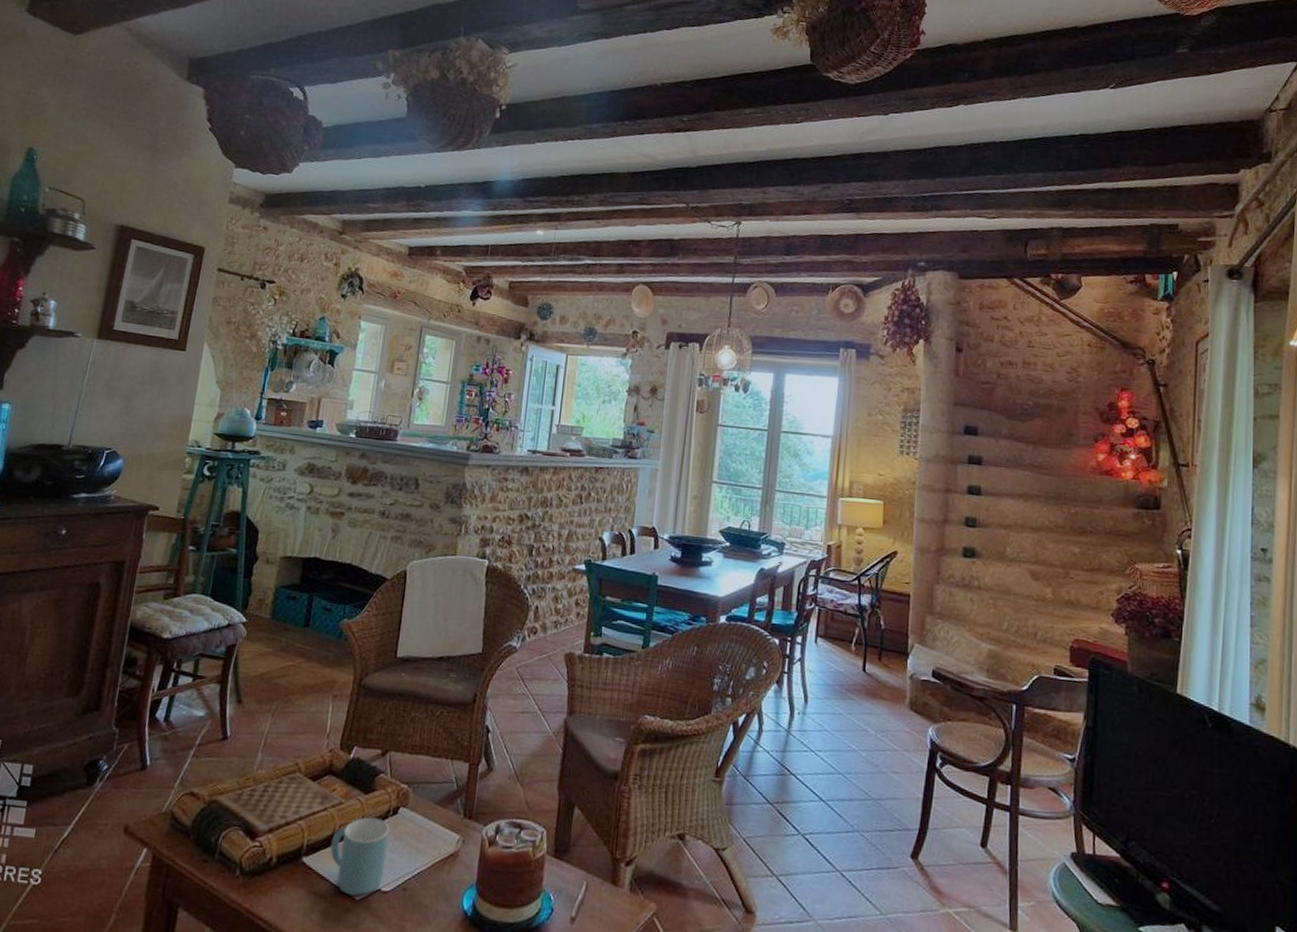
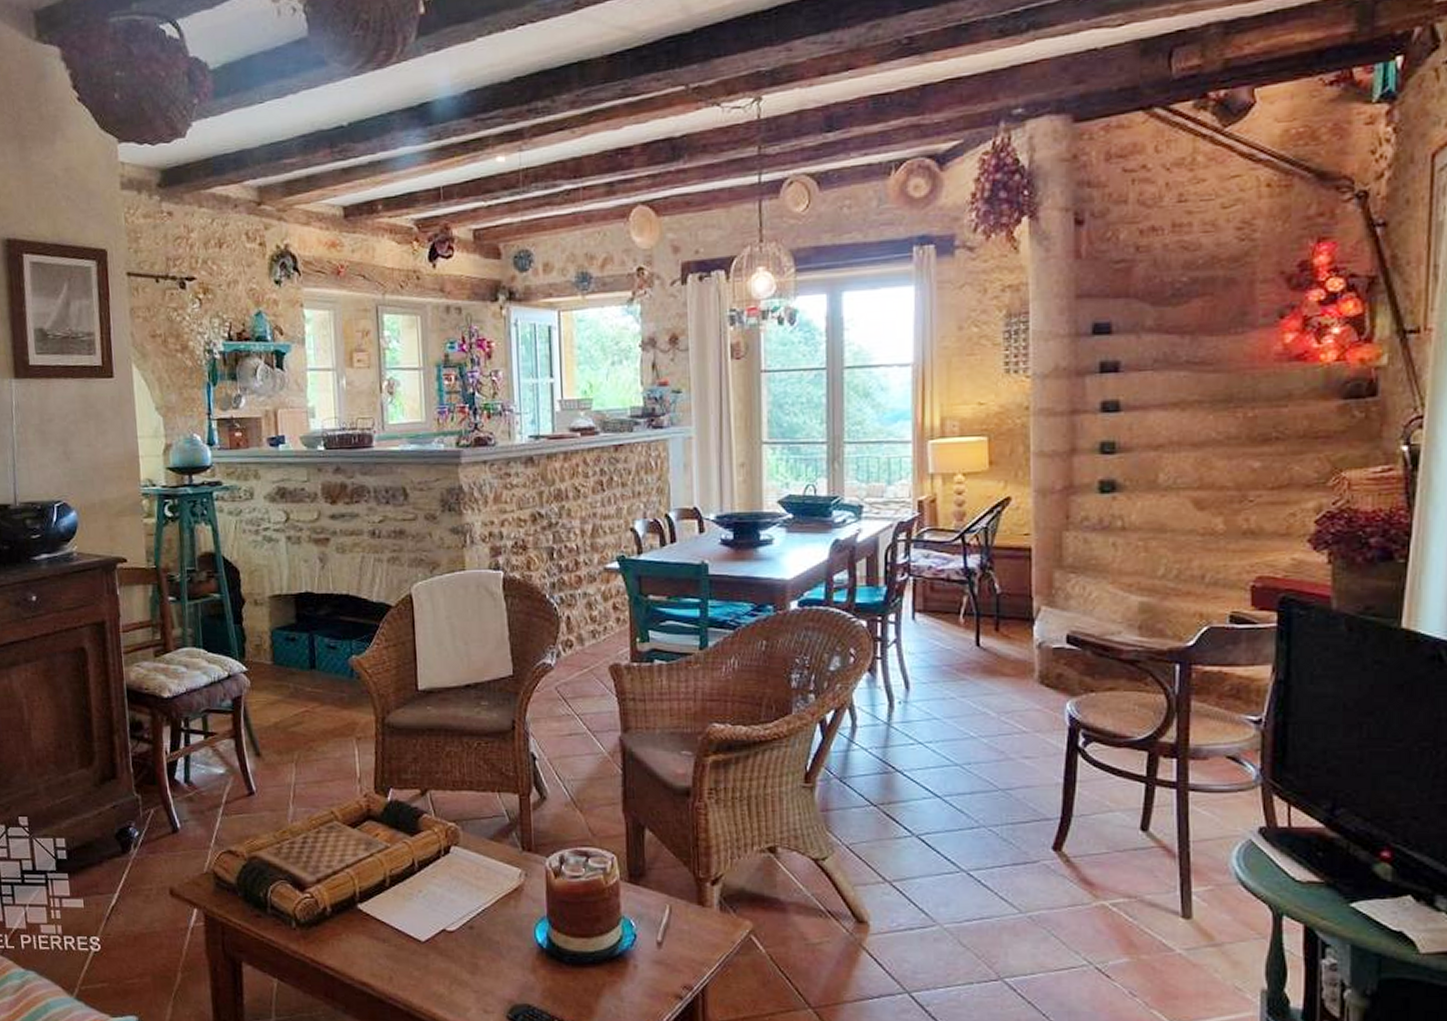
mug: present [330,817,389,896] -> none [384,859,446,938]

